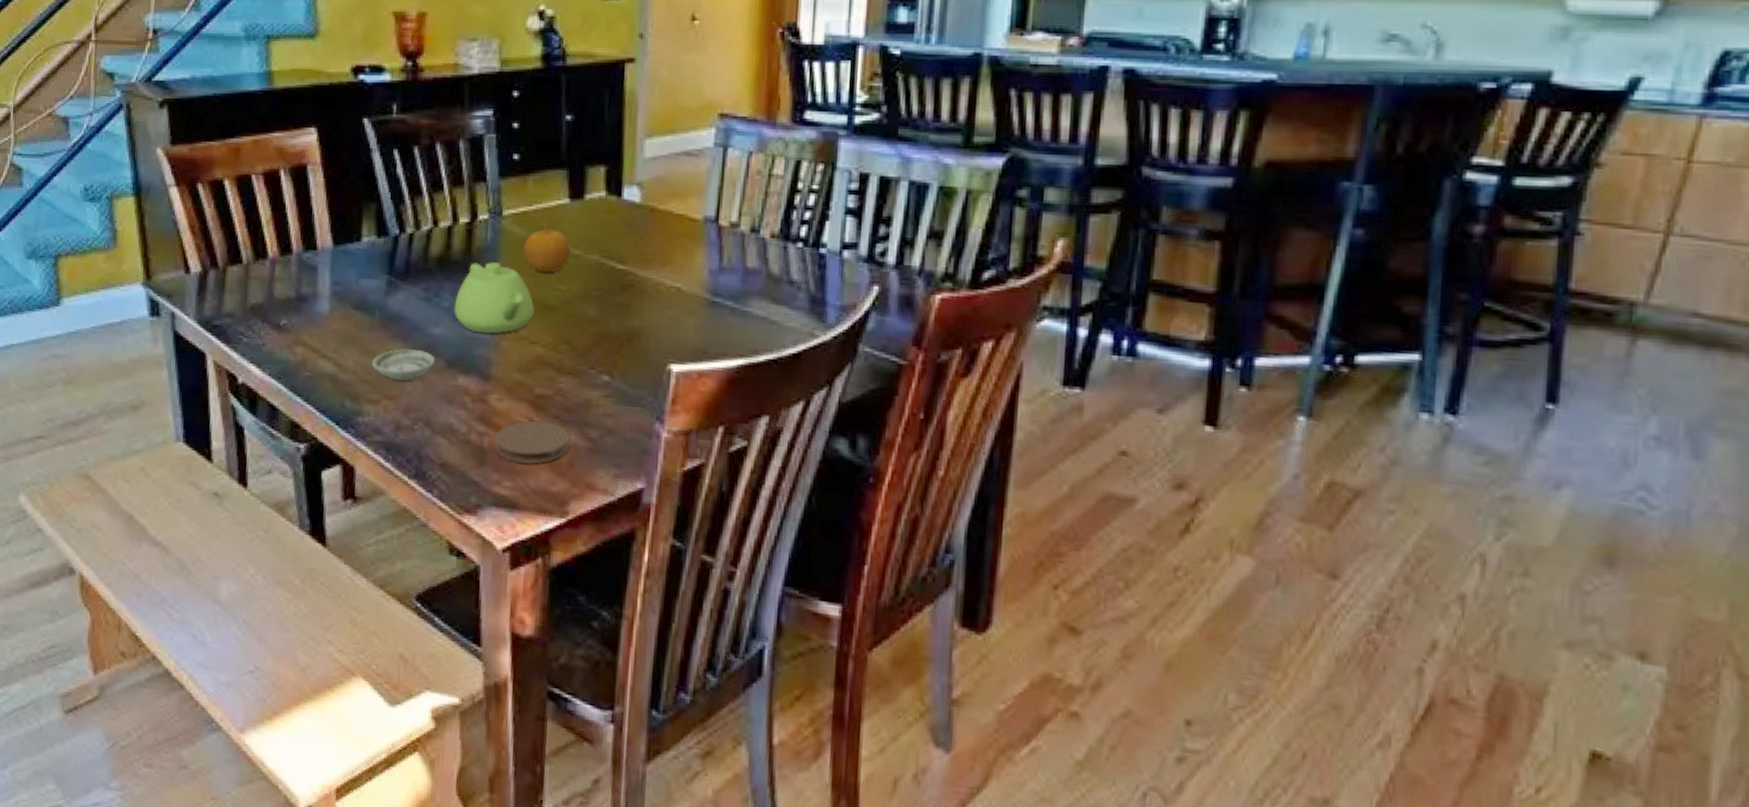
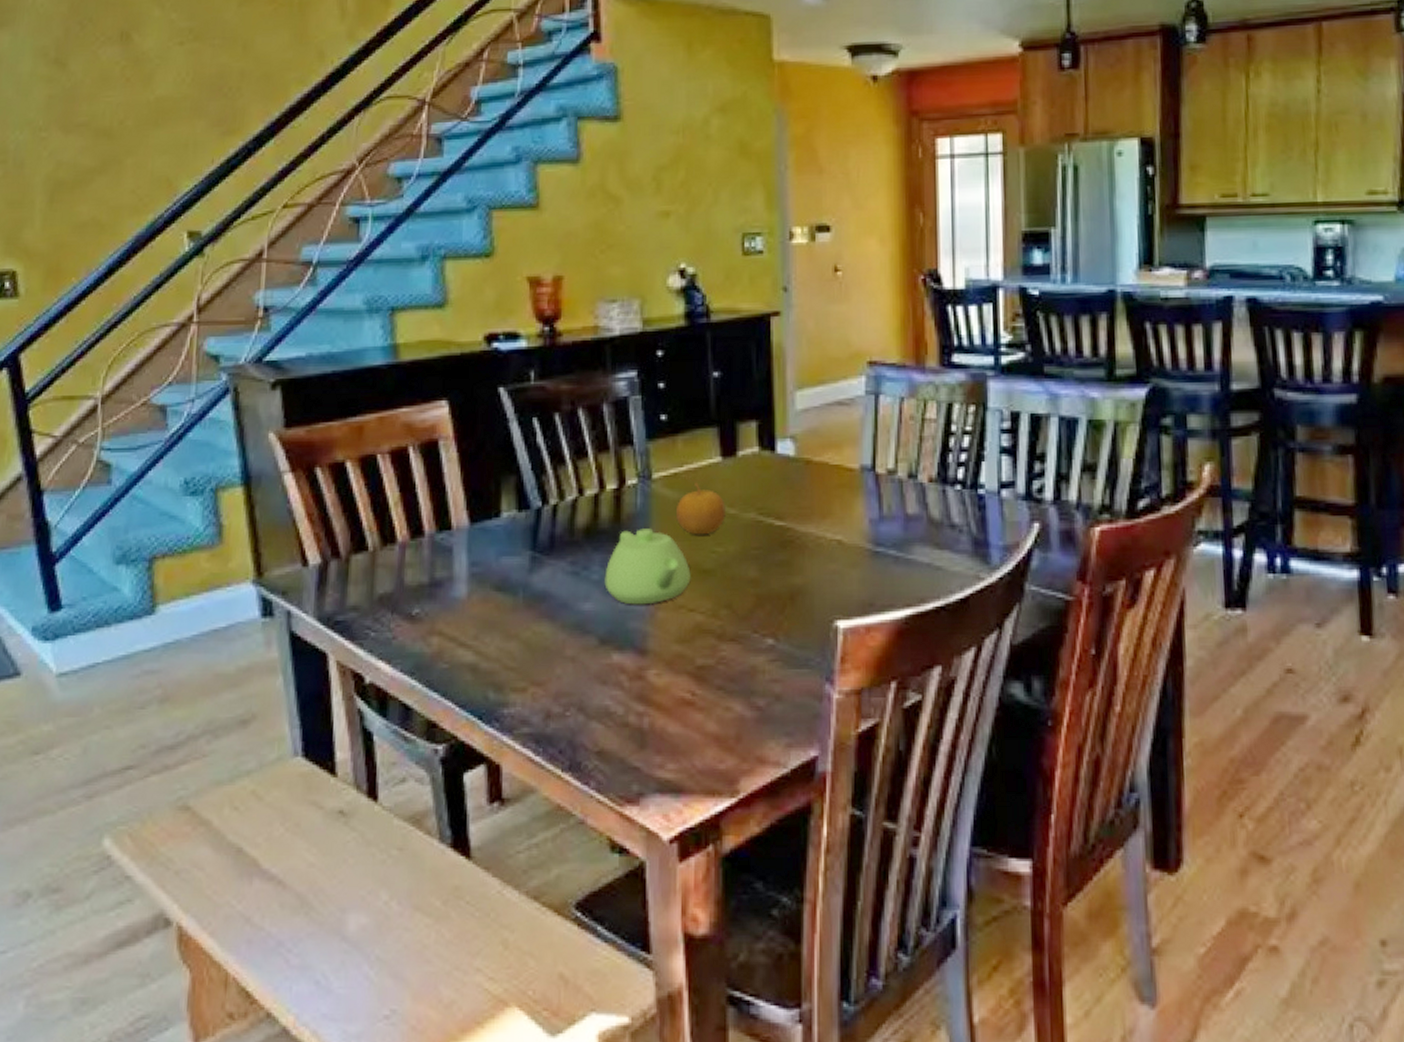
saucer: present [371,348,436,382] -> none [515,628,587,665]
coaster: present [494,420,570,465] -> none [654,694,737,743]

